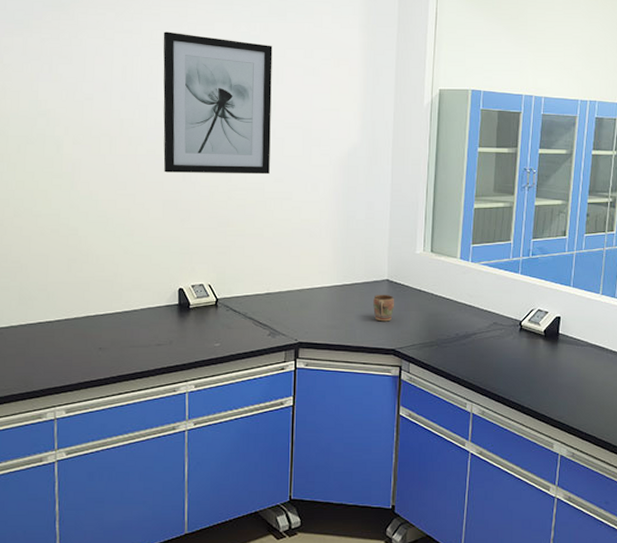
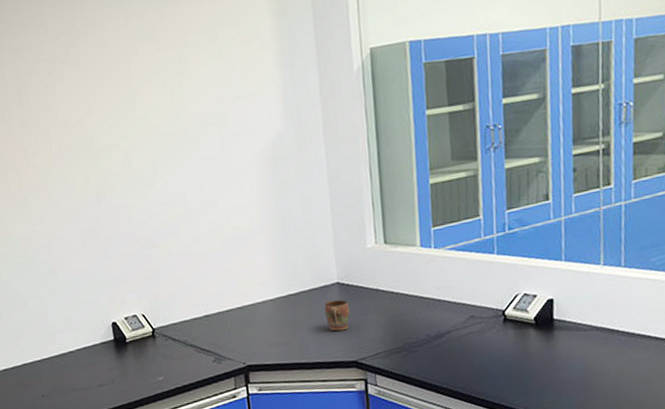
wall art: present [163,31,273,175] -> none [53,34,189,199]

